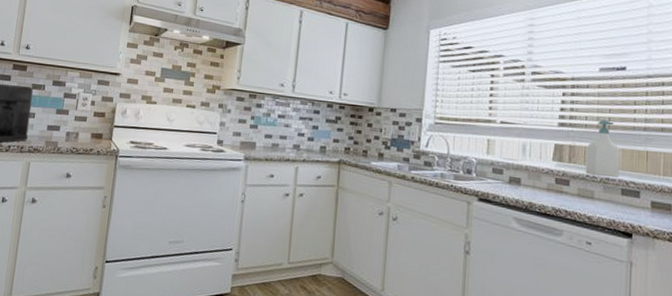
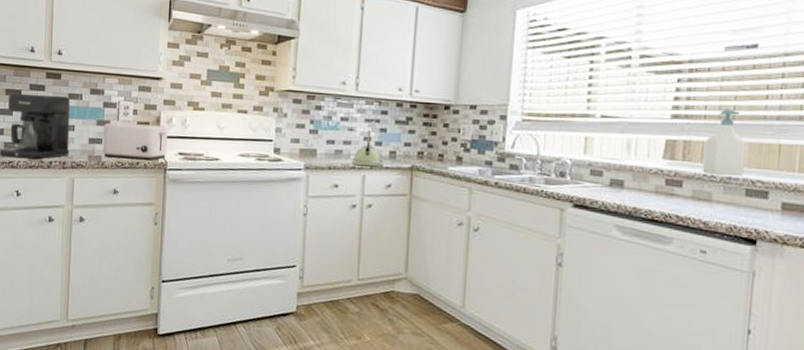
toaster: none [59,112,122,148] -> present [103,123,168,161]
kettle: none [286,126,315,160] -> present [351,129,384,167]

